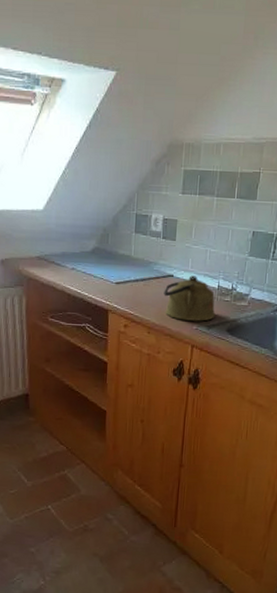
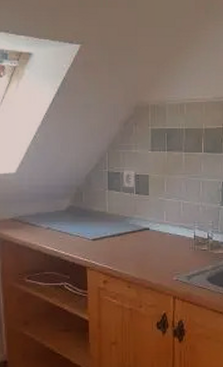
kettle: present [163,275,216,322] -> none [141,227,194,272]

